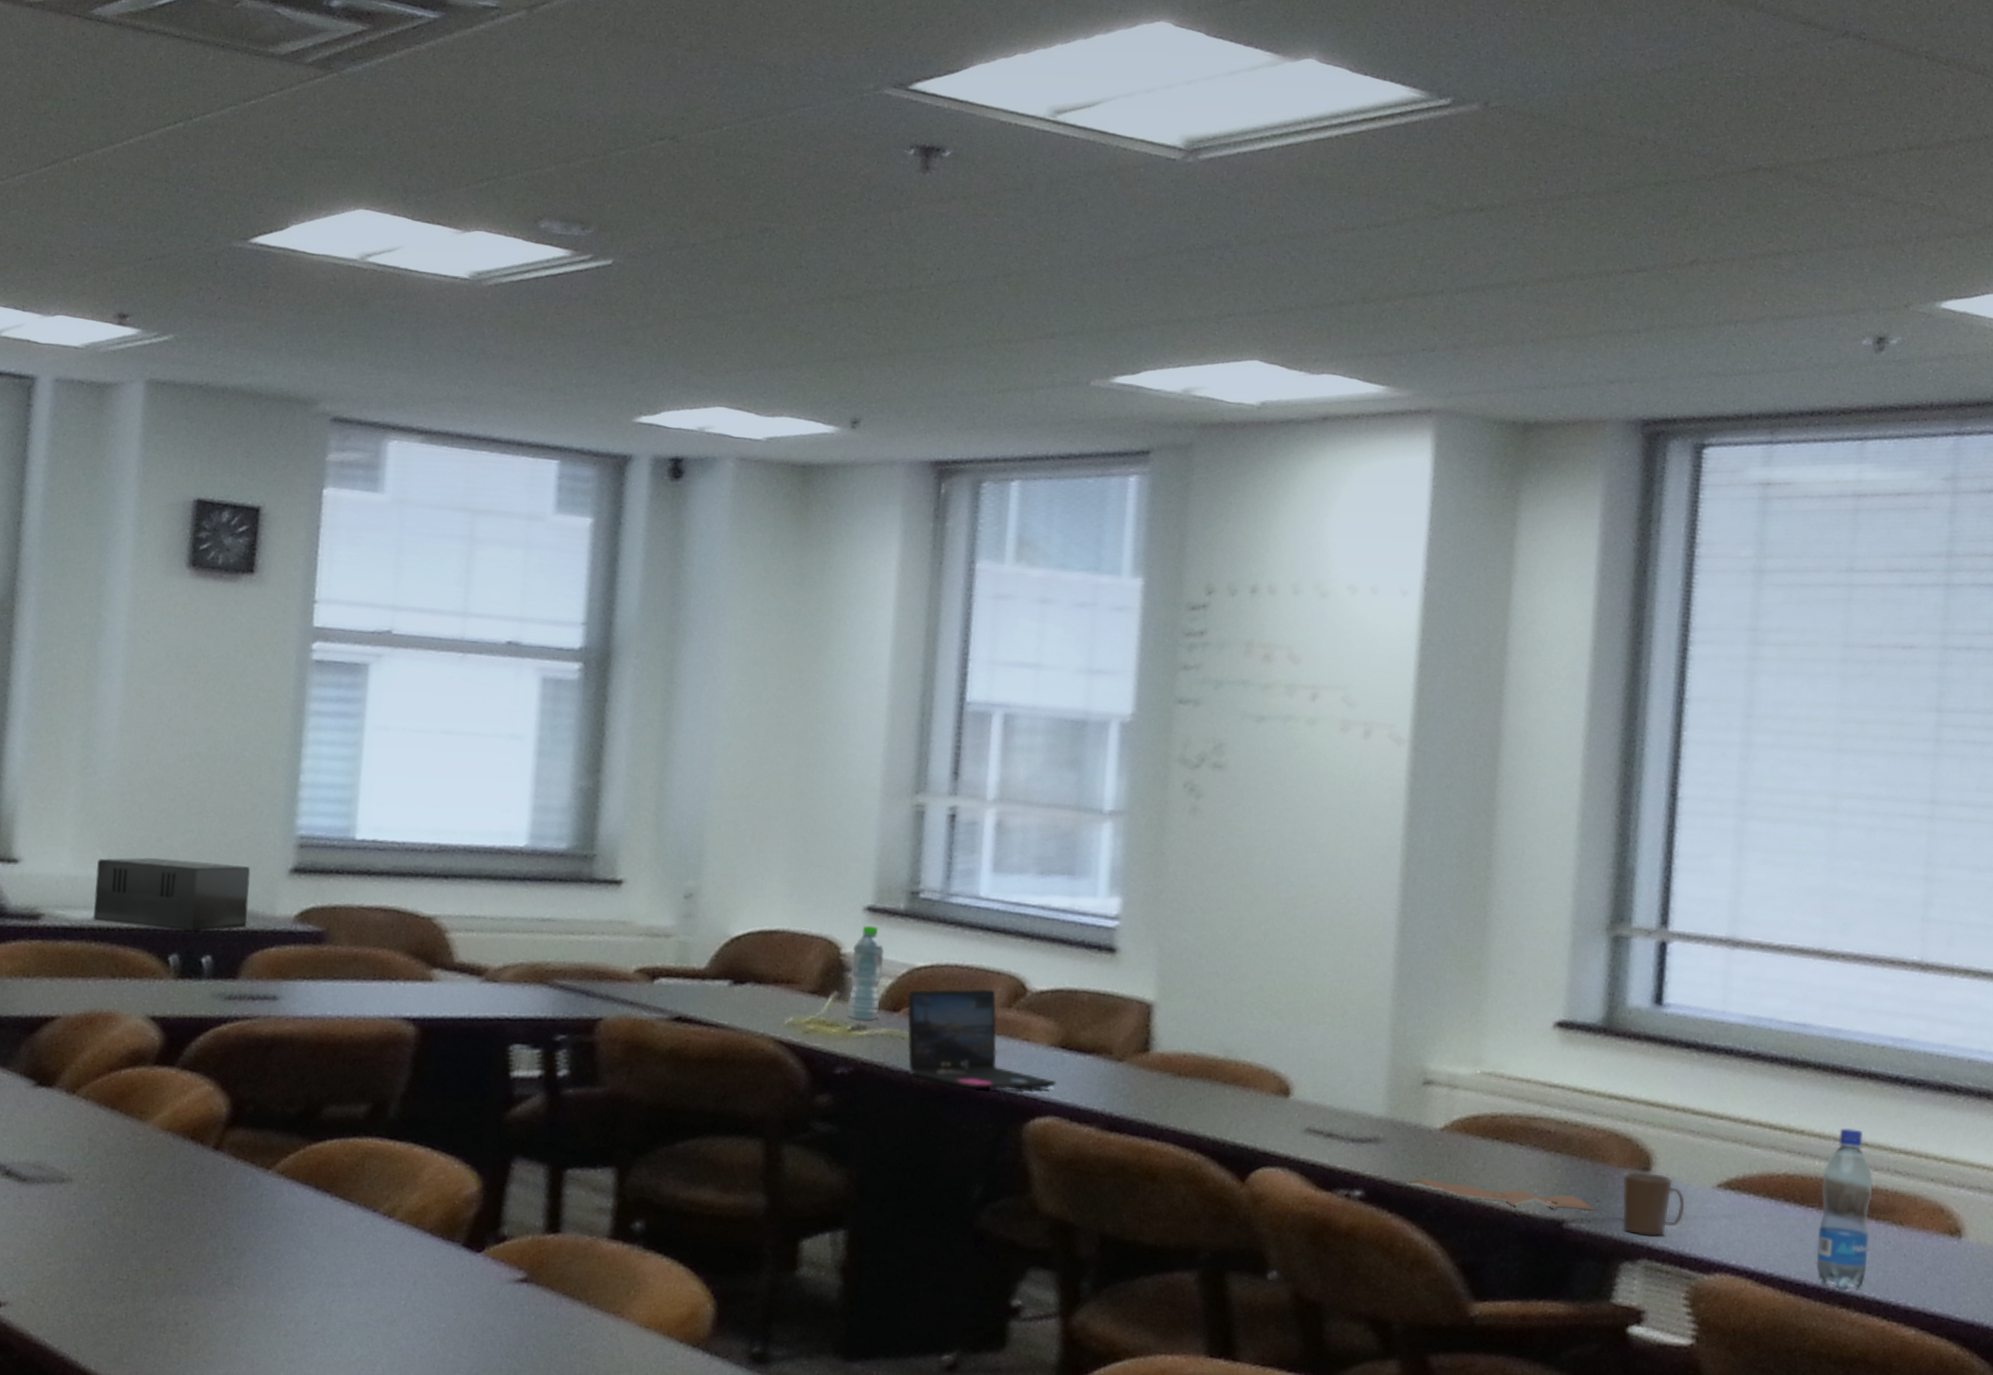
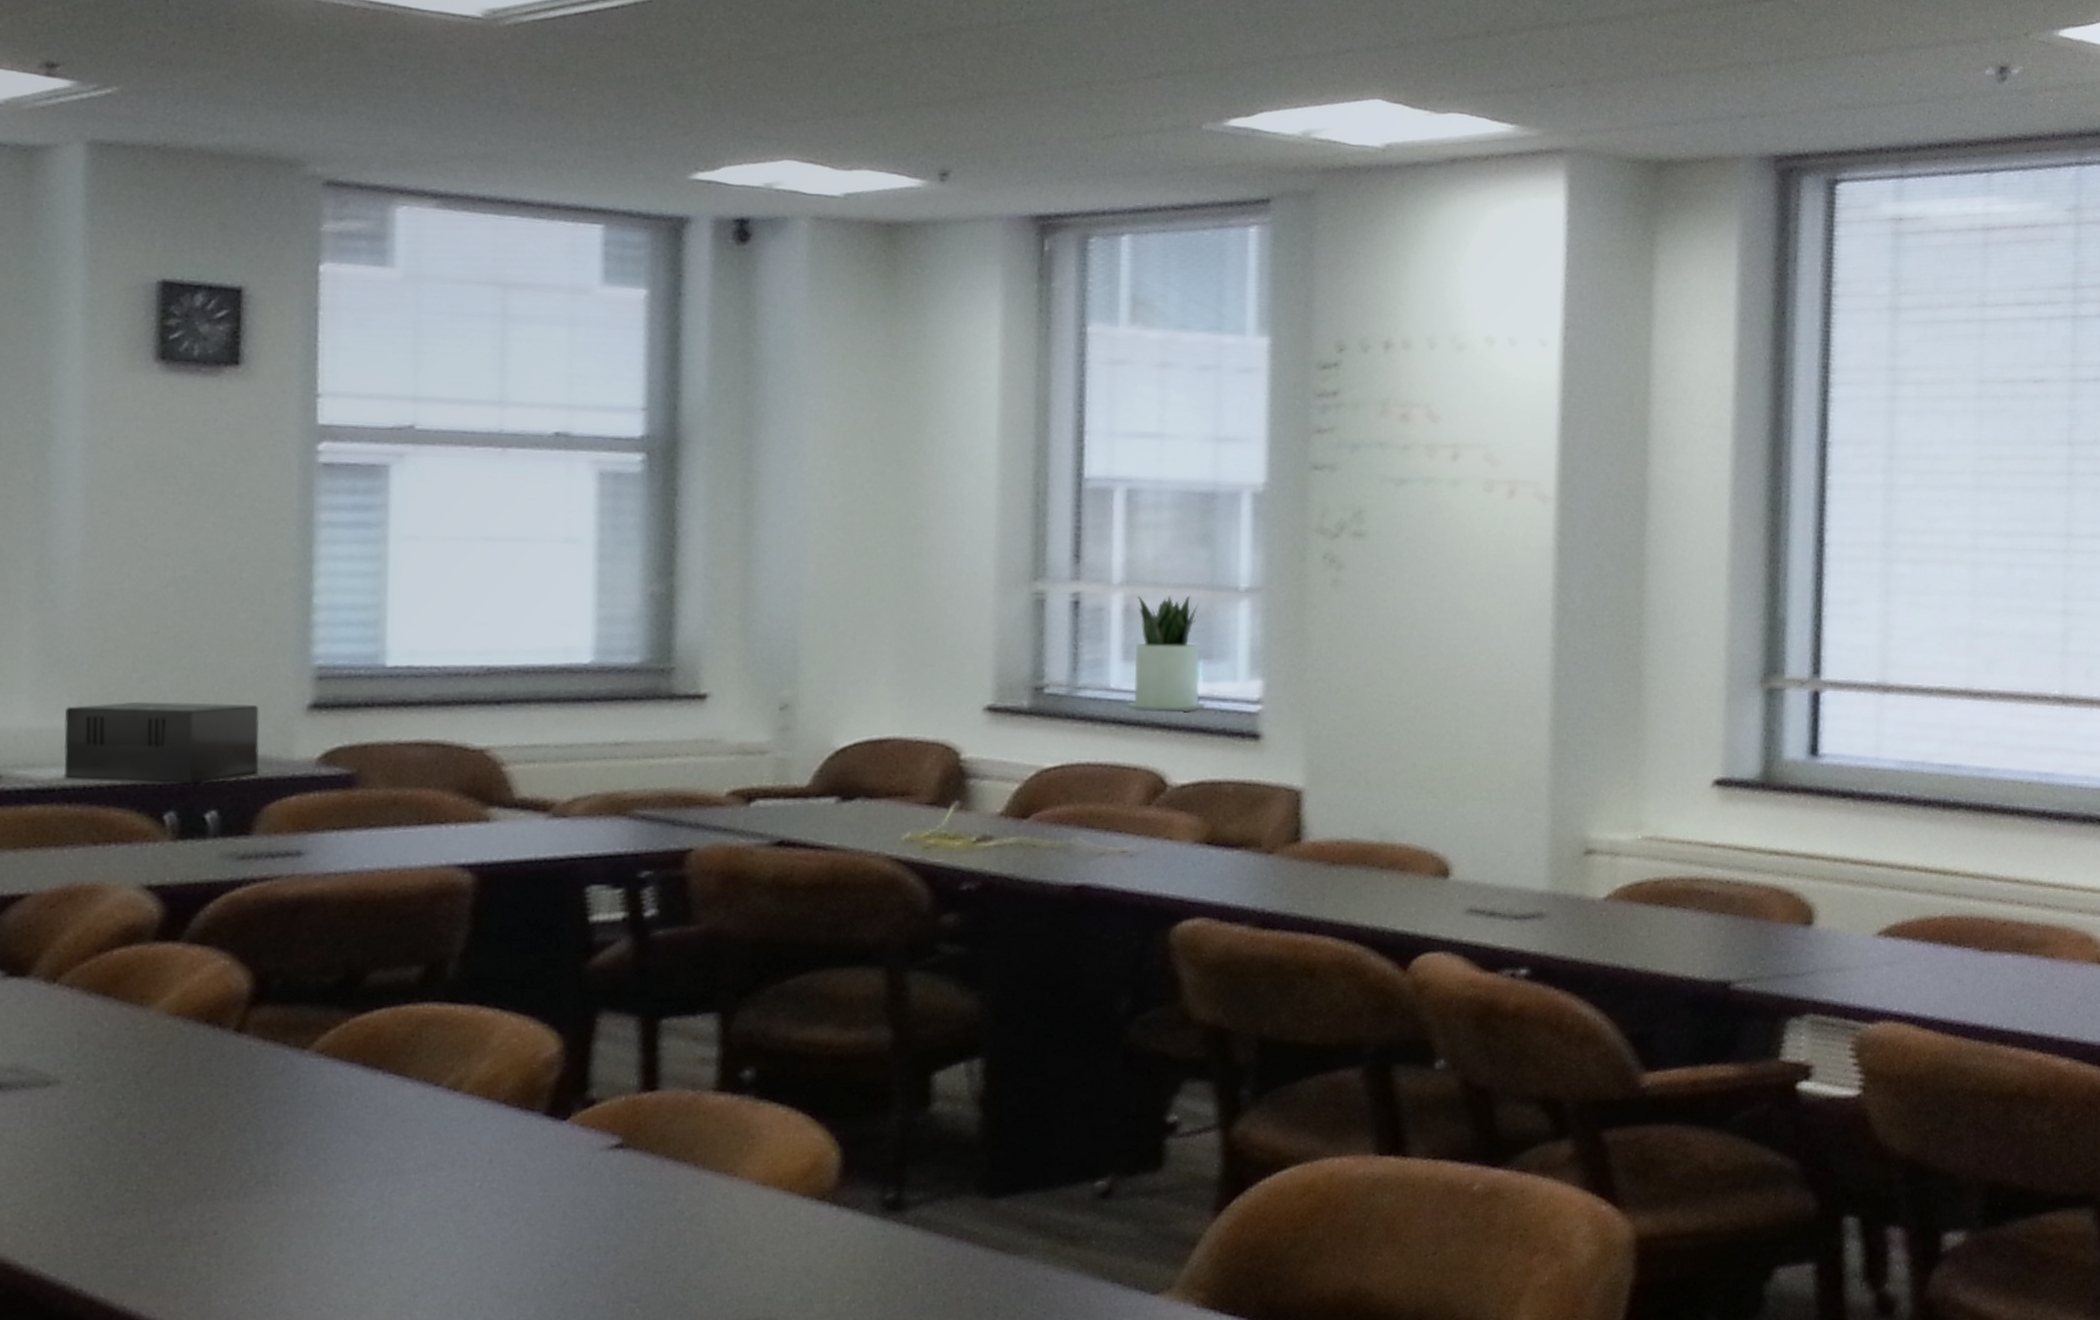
water bottle: present [847,925,885,1023] -> none [970,727,1009,832]
laptop: present [907,988,1057,1091] -> none [1036,787,1204,897]
planter: none [995,813,1067,924] -> present [1128,595,1206,713]
papers: present [1403,1177,1596,1211] -> none [1568,949,1761,971]
mug: present [1622,1171,1685,1237] -> none [1786,926,1847,990]
bottle: present [1816,1128,1873,1289] -> none [1974,866,2025,1026]

